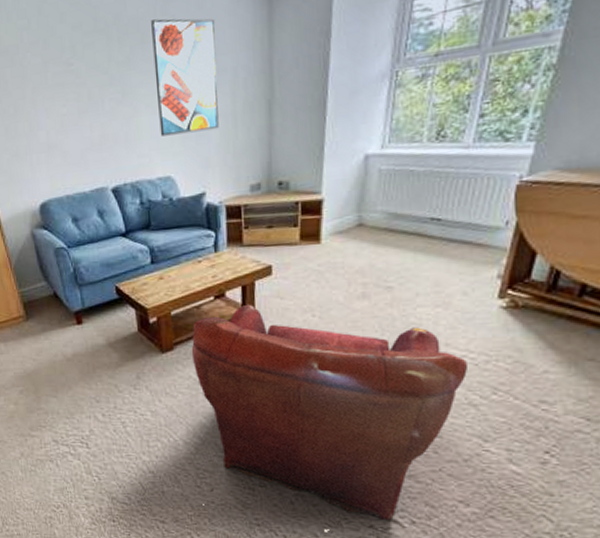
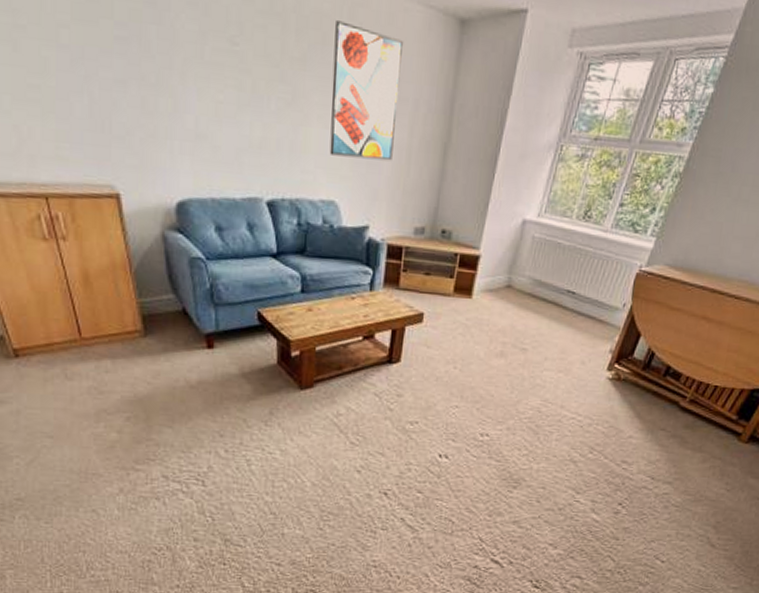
armchair: present [191,304,469,520] -> none [331,349,576,561]

